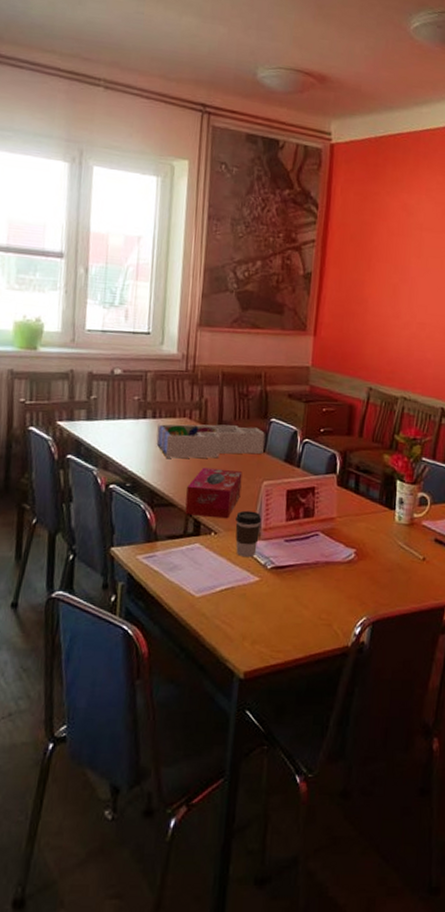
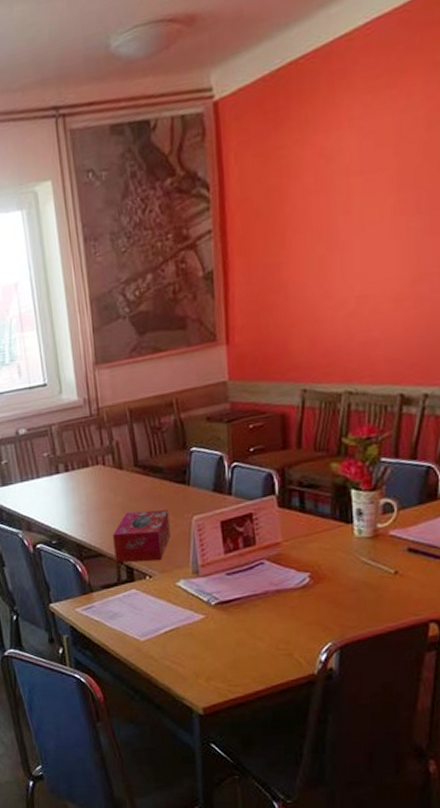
desk organizer: present [156,424,265,459] -> none [72,460,188,509]
coffee cup: present [235,510,262,557] -> none [169,548,198,596]

